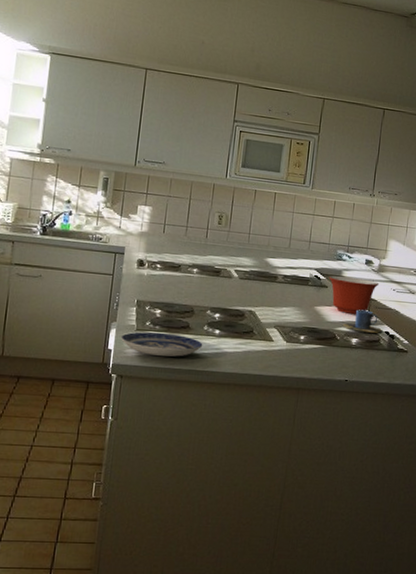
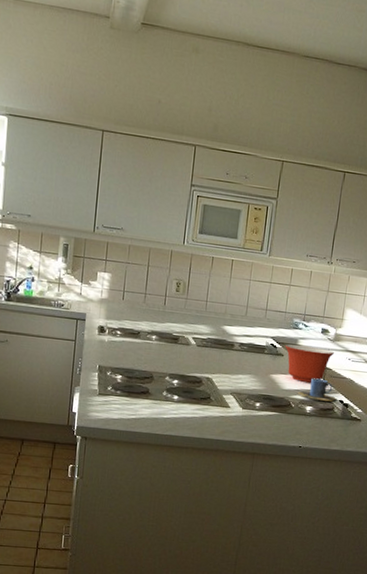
plate: present [120,332,203,357] -> none [84,396,162,421]

